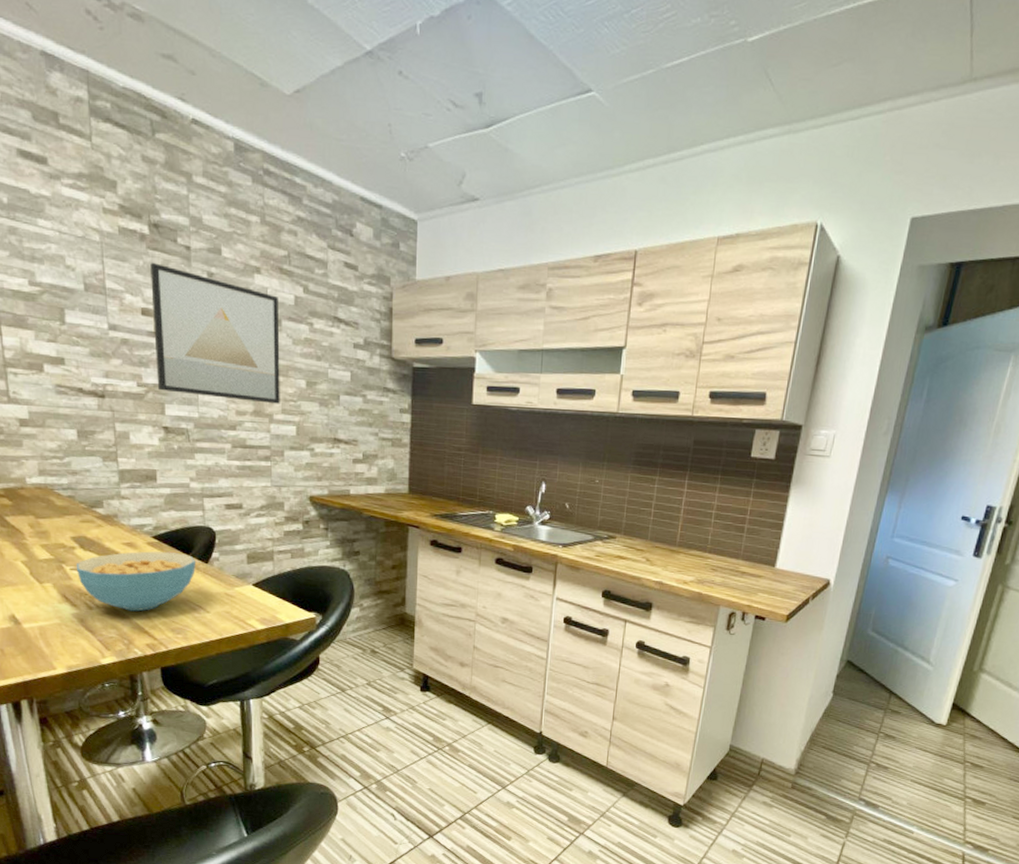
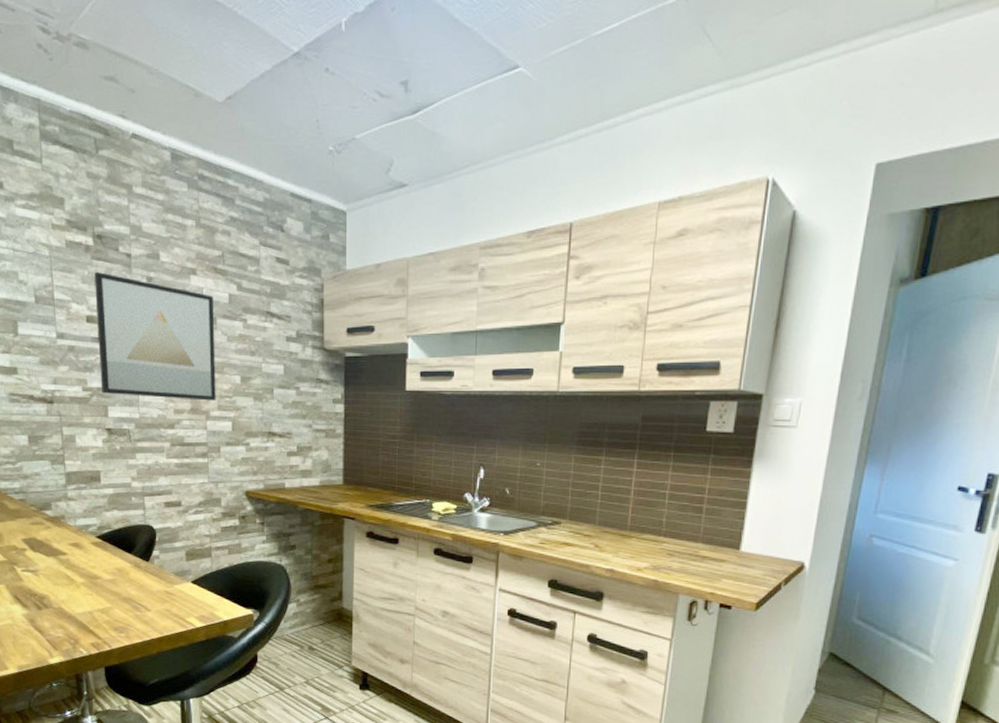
cereal bowl: present [76,551,197,612] -> none [26,551,138,611]

